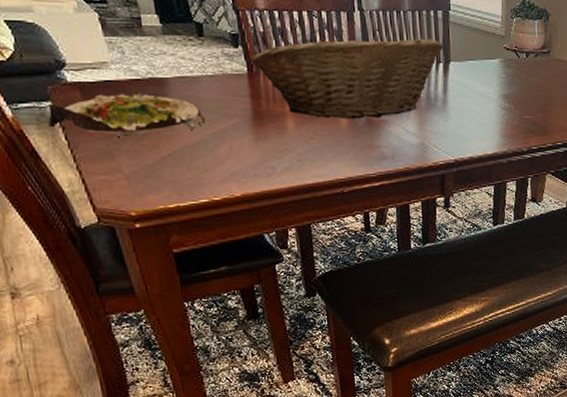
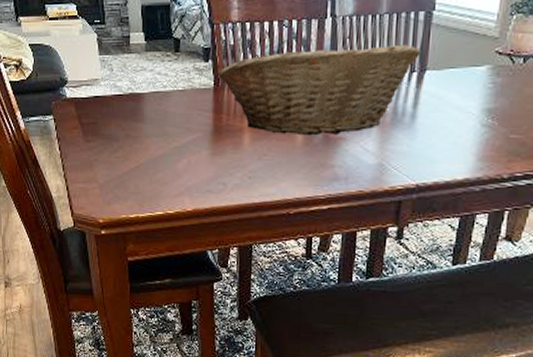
salad plate: present [48,93,204,136] -> none [49,107,170,148]

